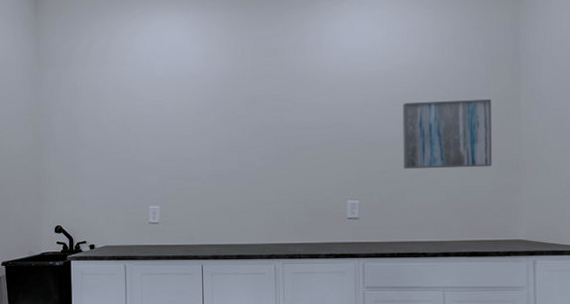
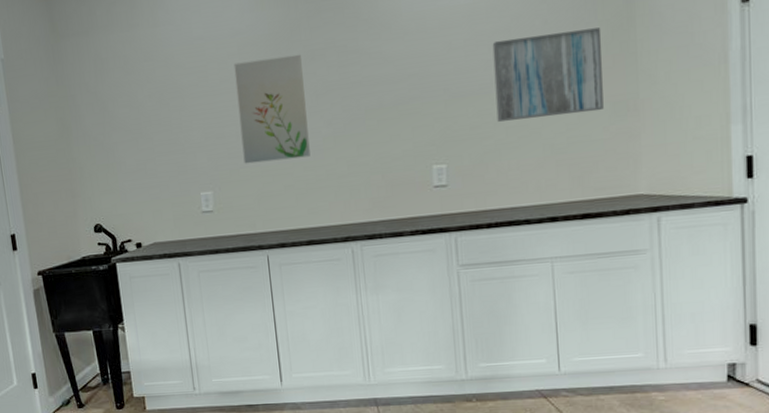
wall art: none [187,98,245,186] -> present [233,54,310,164]

